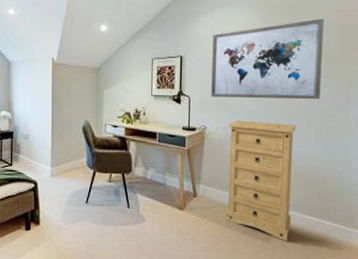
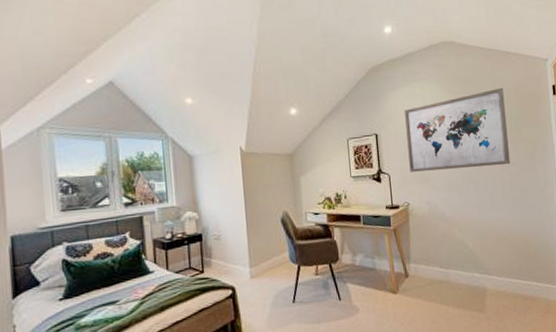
dresser: present [225,120,297,241] -> none [430,191,502,309]

